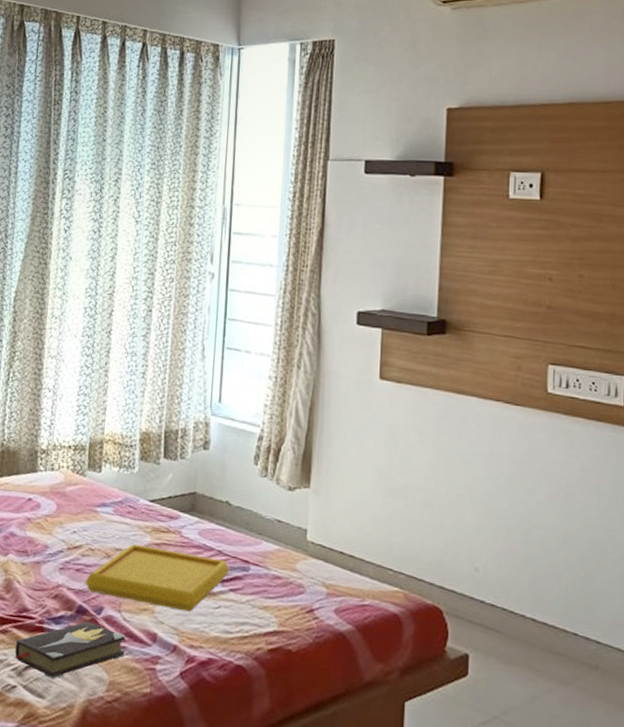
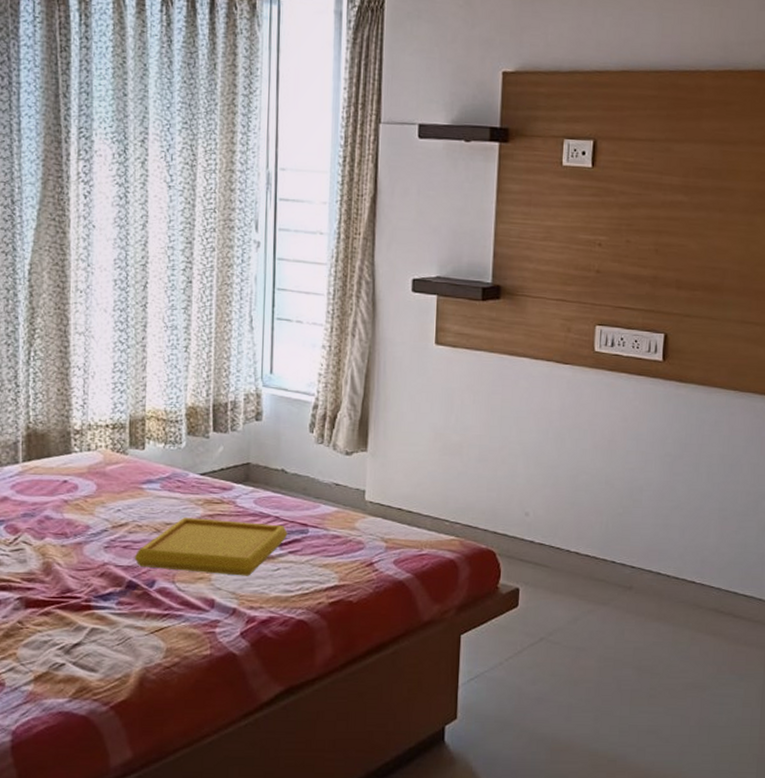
hardback book: present [14,621,125,679] -> none [59,595,182,653]

